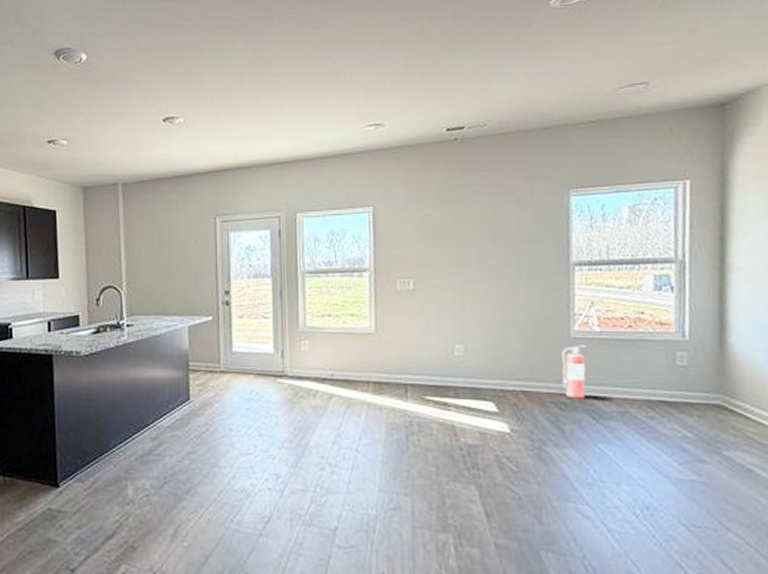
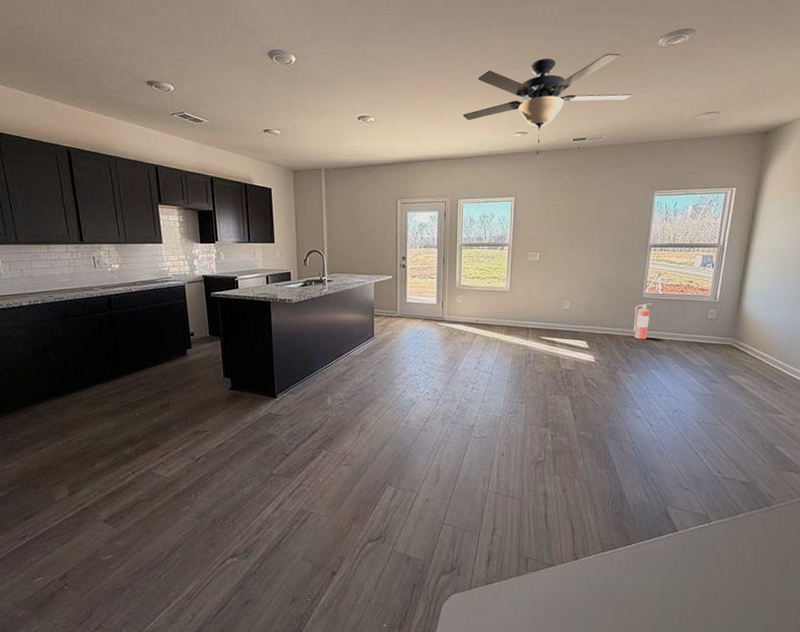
ceiling fan: none [296,21,522,152] -> present [462,54,632,155]

